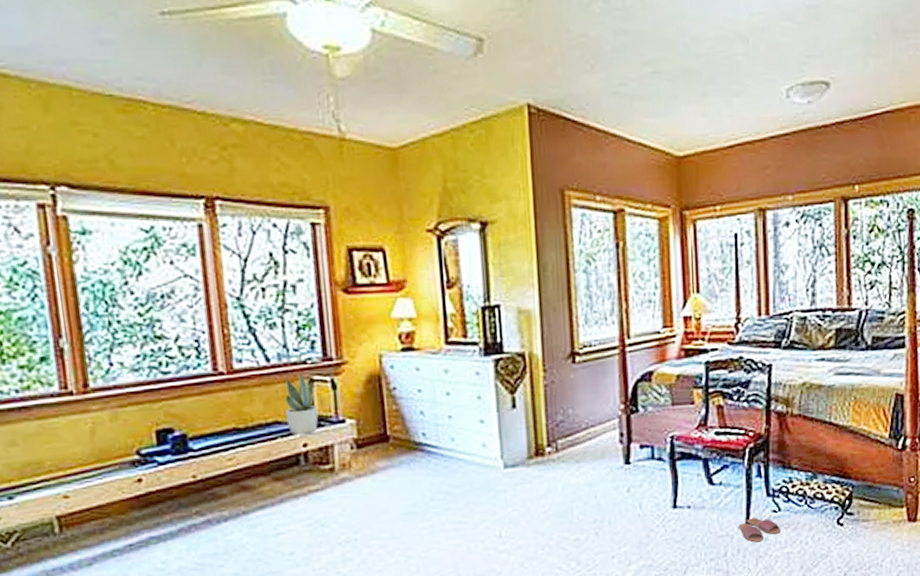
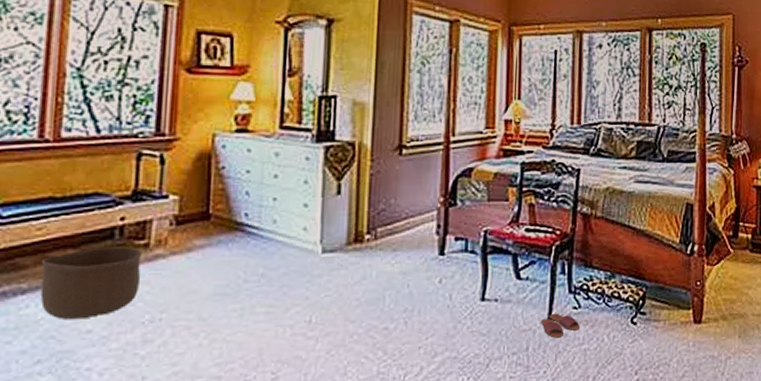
basket: none [236,471,332,543] -> present [40,246,143,319]
potted plant: present [284,371,319,436] -> none [107,144,142,208]

